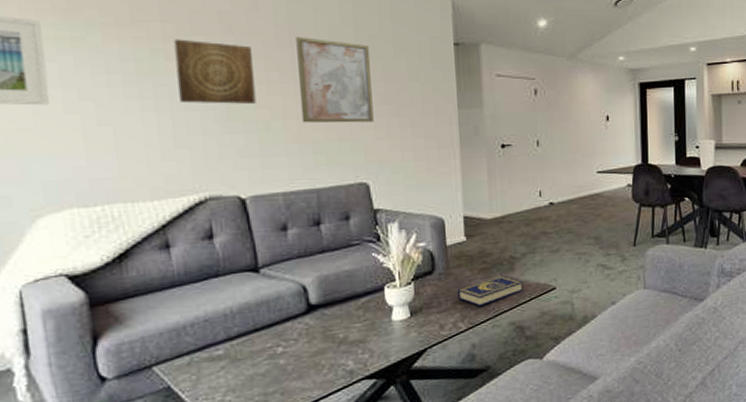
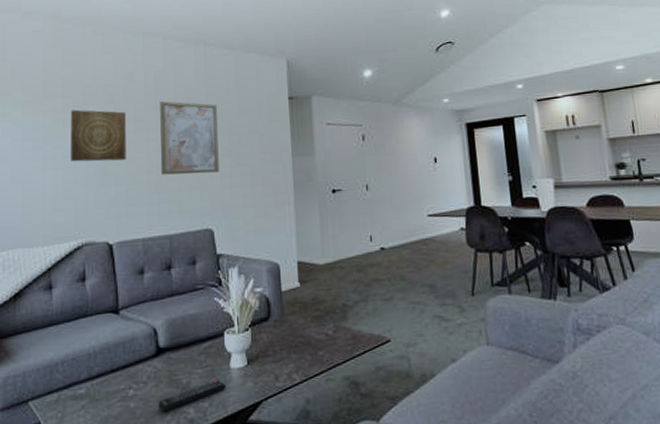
remote control: none [312,332,388,366] -> present [158,380,227,412]
book: present [457,276,523,307] -> none [291,325,357,358]

